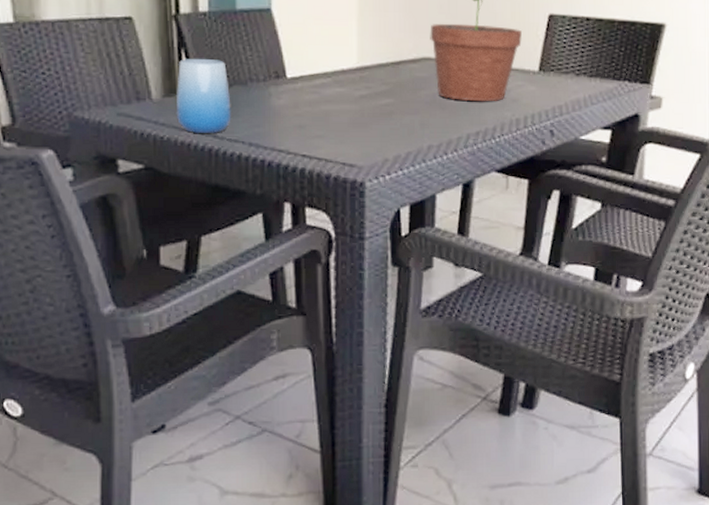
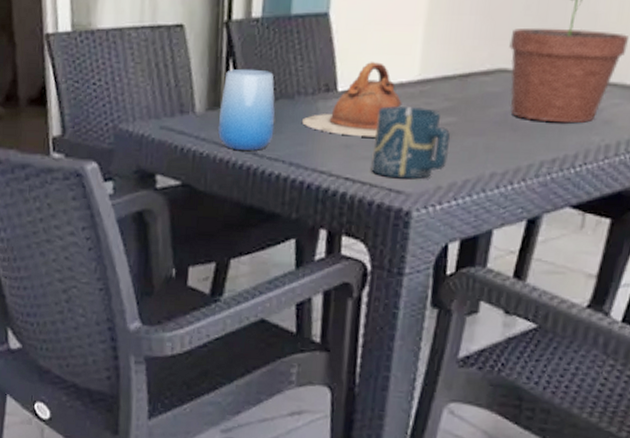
teapot: none [257,51,346,118] -> present [302,61,402,137]
cup: none [324,90,391,154] -> present [371,106,451,179]

